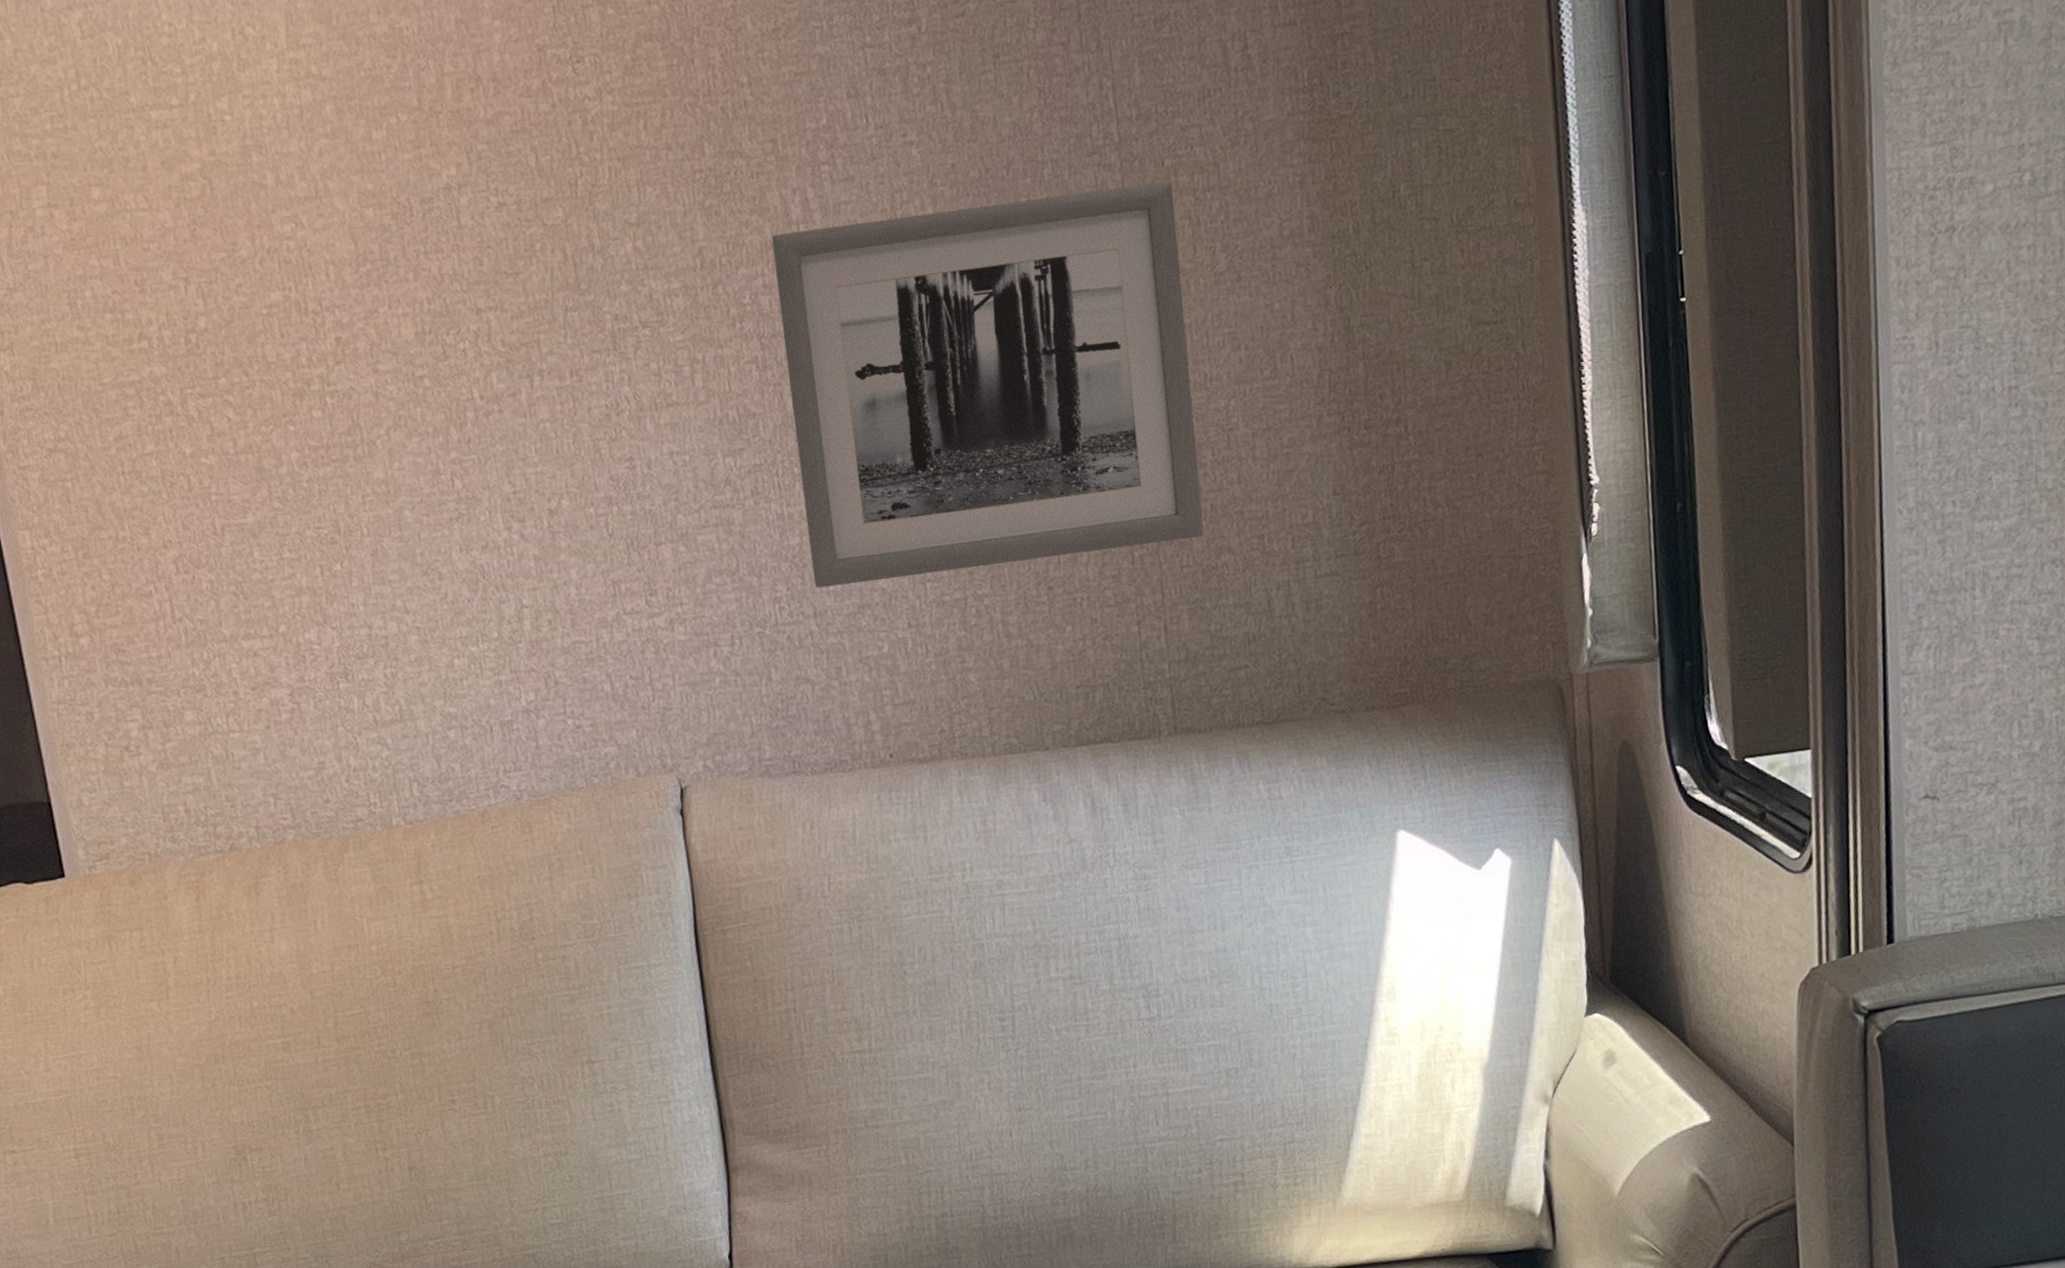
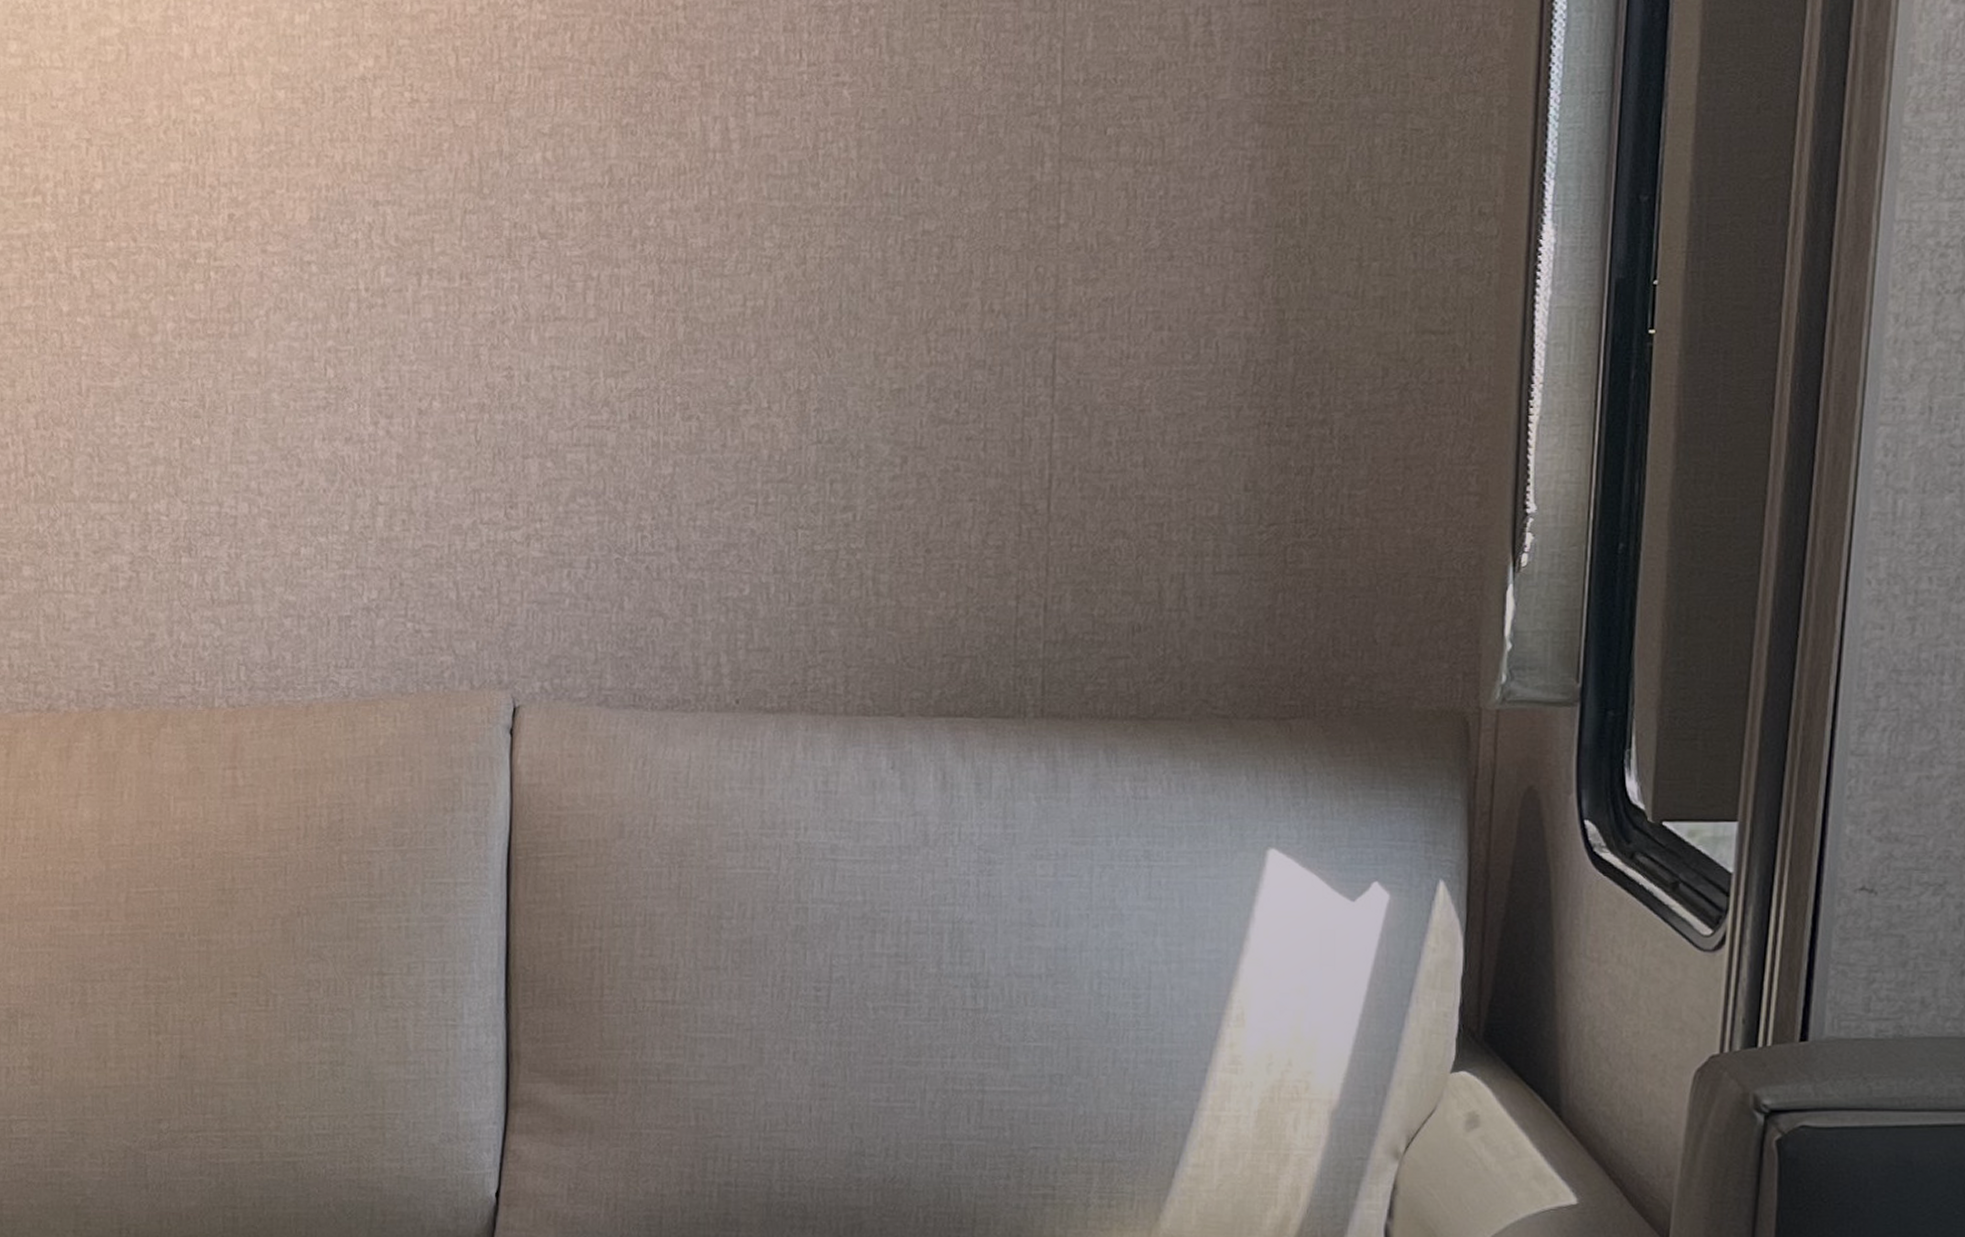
wall art: present [772,181,1204,588] -> none [681,150,1112,521]

